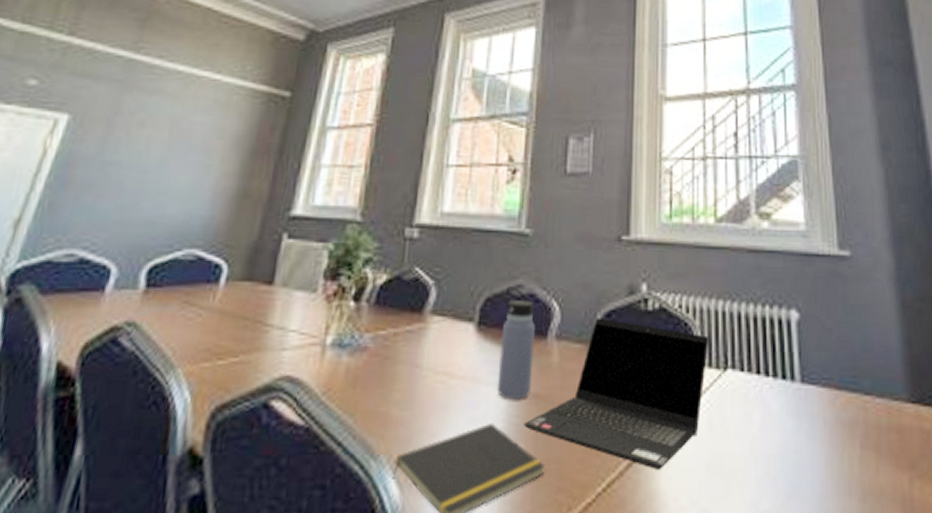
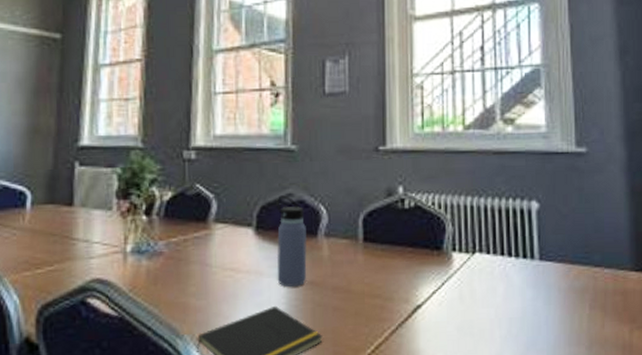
laptop computer: present [524,318,709,469] -> none [303,217,460,334]

